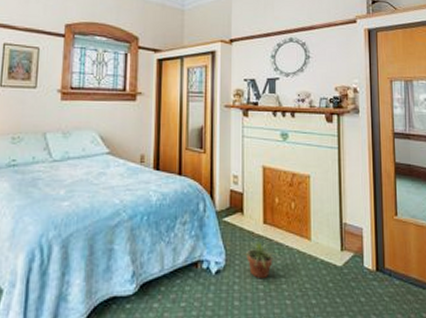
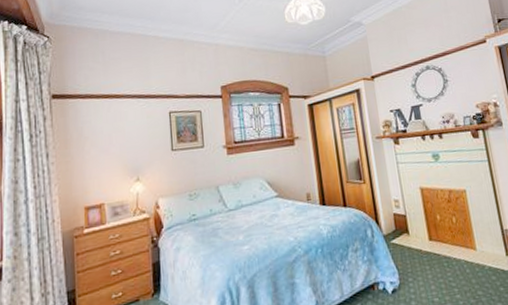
potted plant: present [241,240,279,279] -> none [413,256,448,293]

